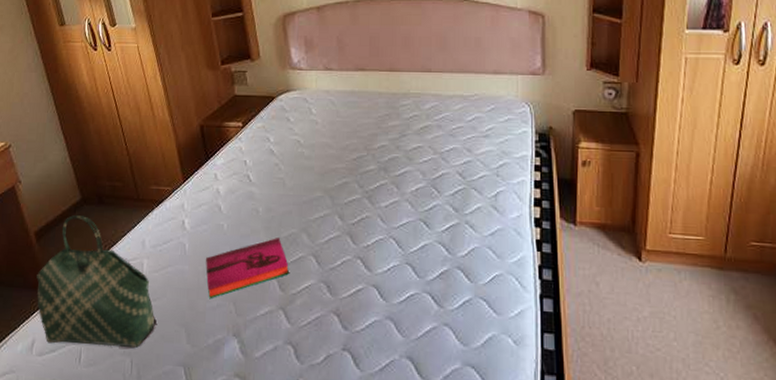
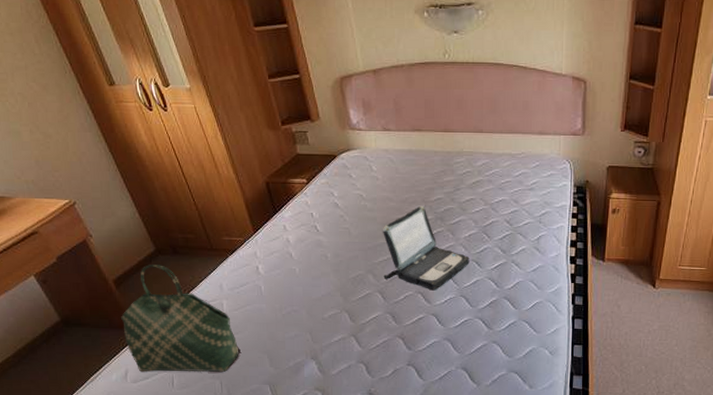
hardback book: present [206,238,289,298] -> none [282,279,358,330]
laptop: none [319,153,417,256] -> present [382,205,470,291]

